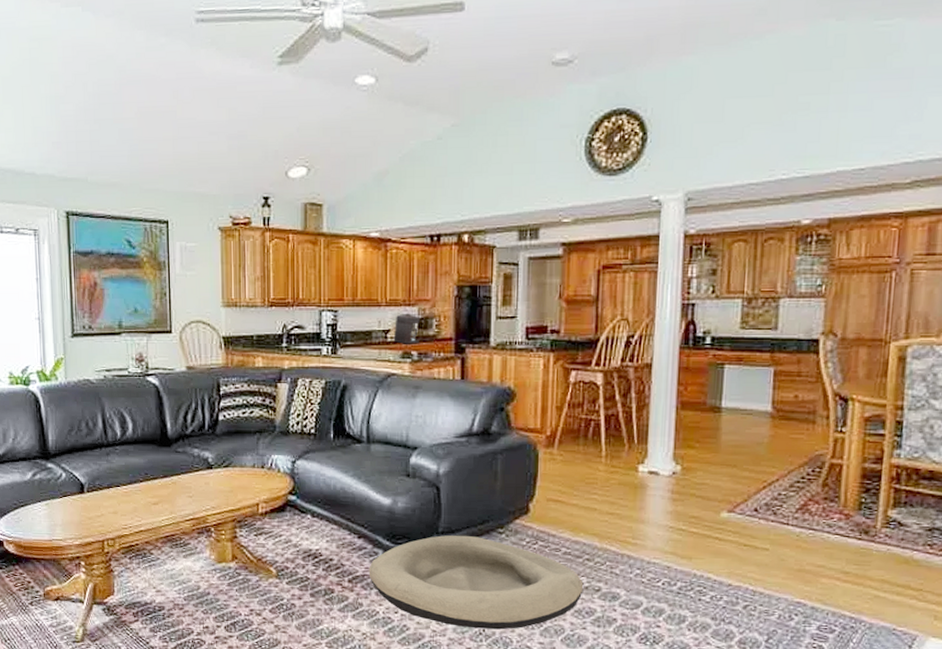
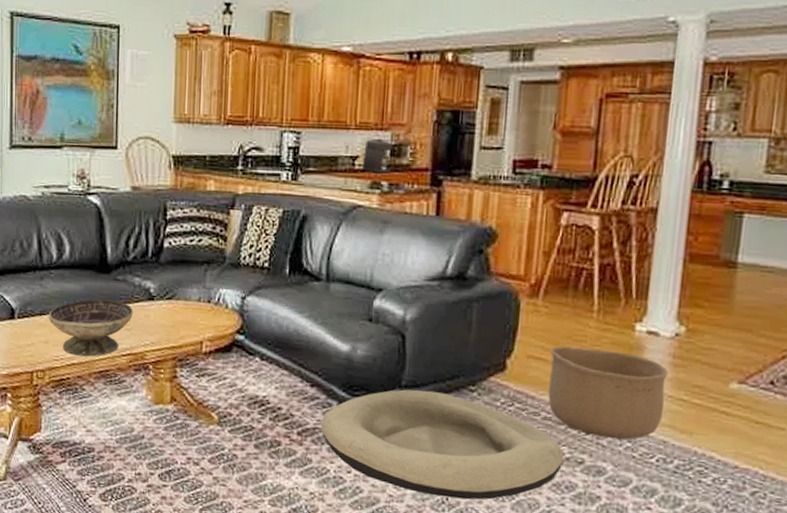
decorative bowl: none [115,470,194,523] -> present [48,299,133,357]
basket: none [567,489,668,568] -> present [548,346,668,440]

